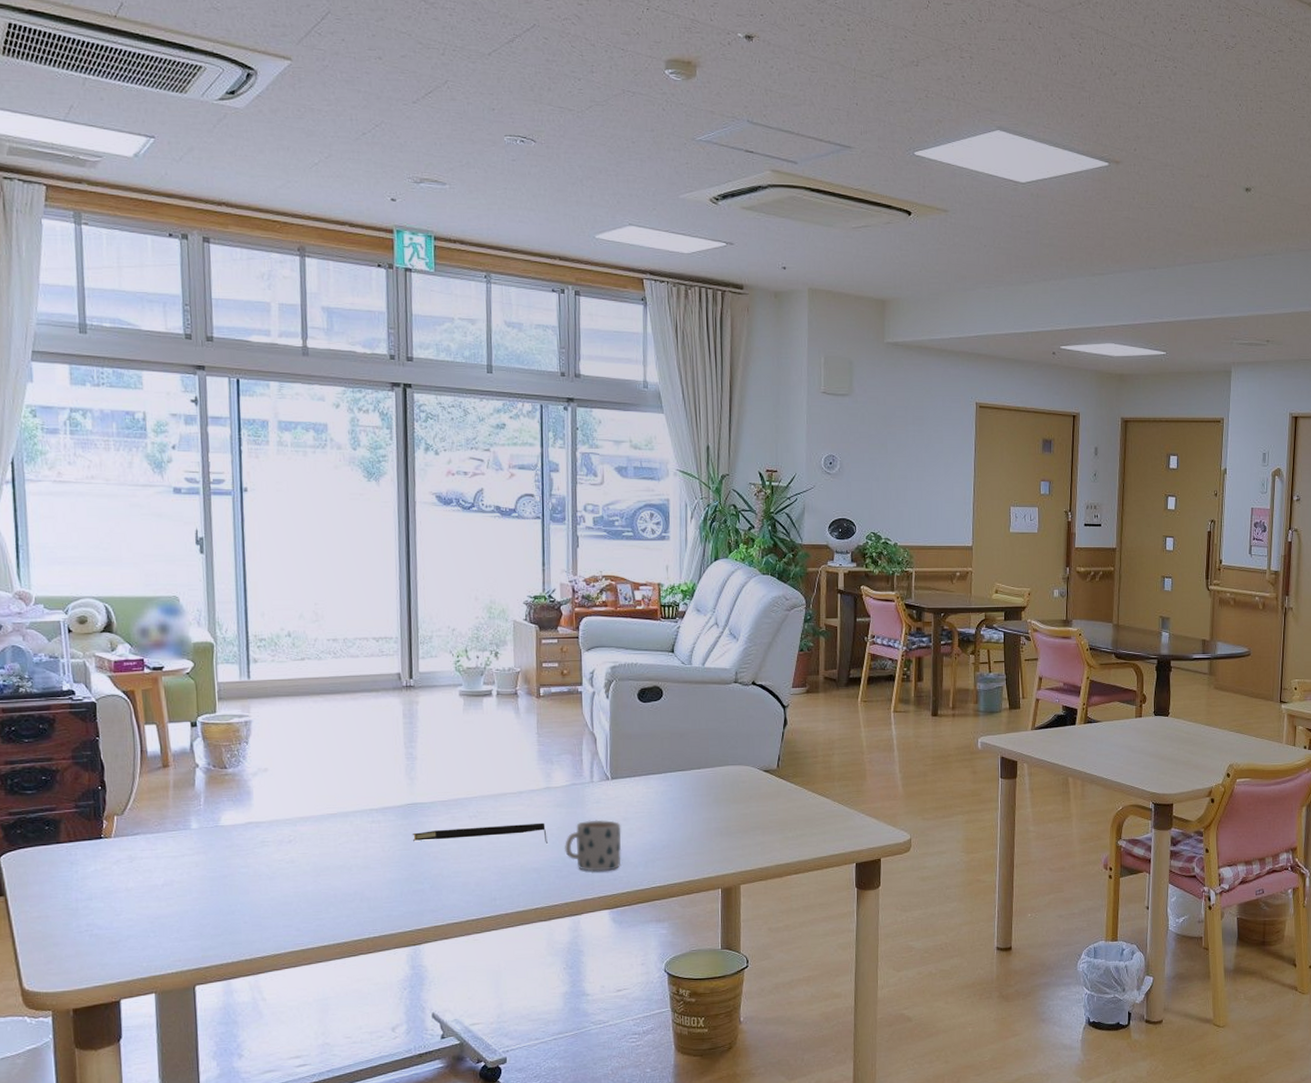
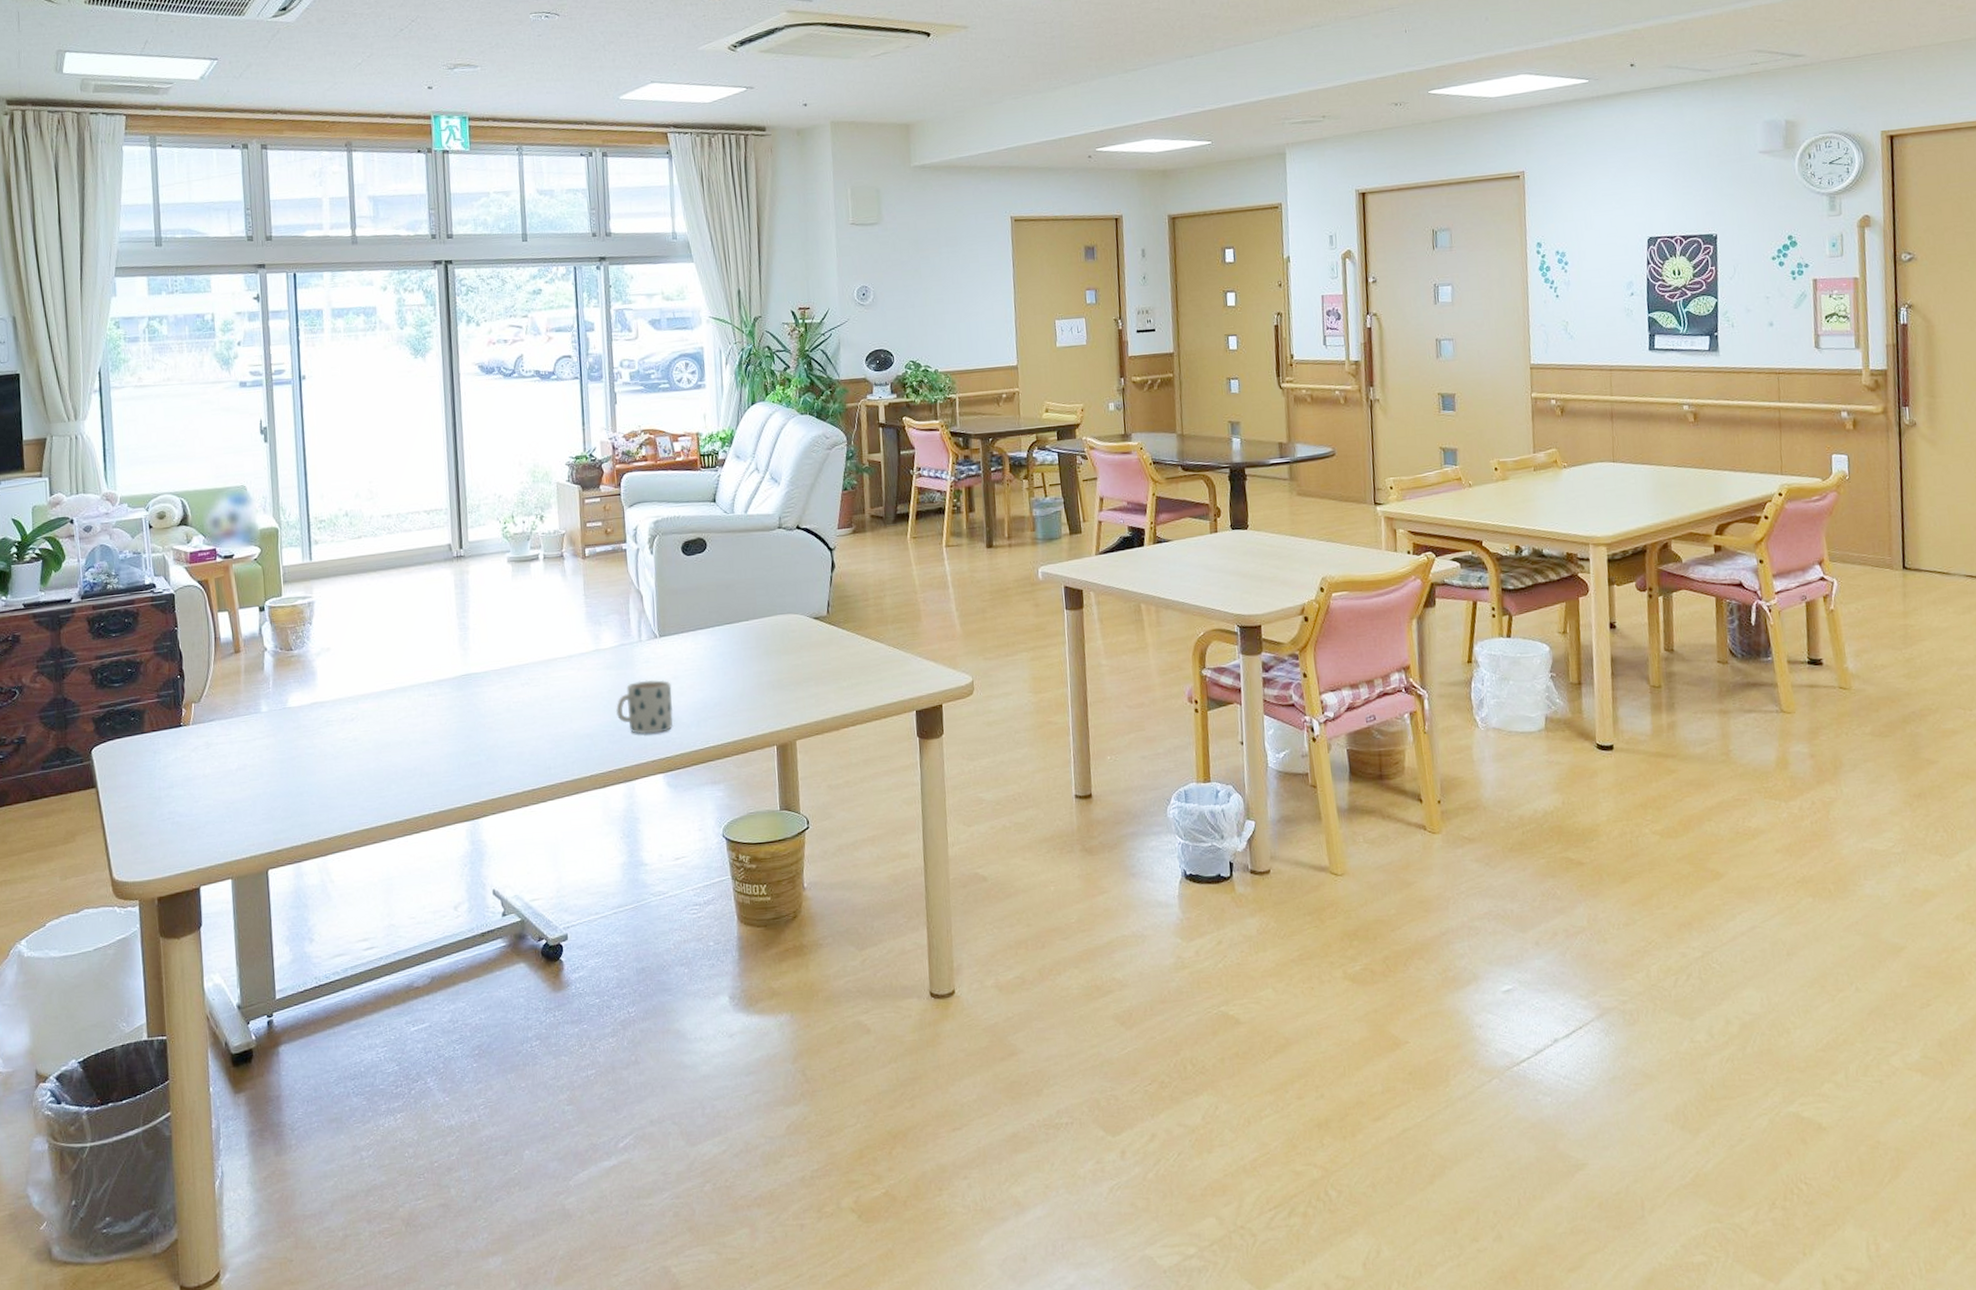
notepad: present [412,822,548,844] -> none [467,686,599,712]

